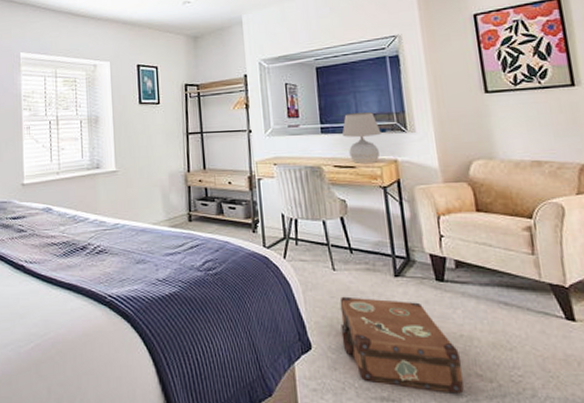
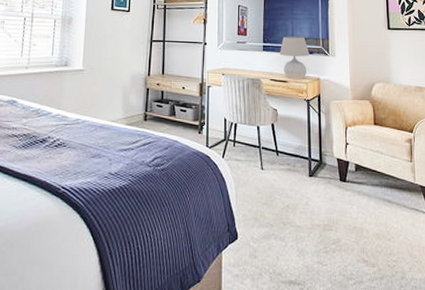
suitcase: present [339,296,465,394] -> none [263,193,354,277]

